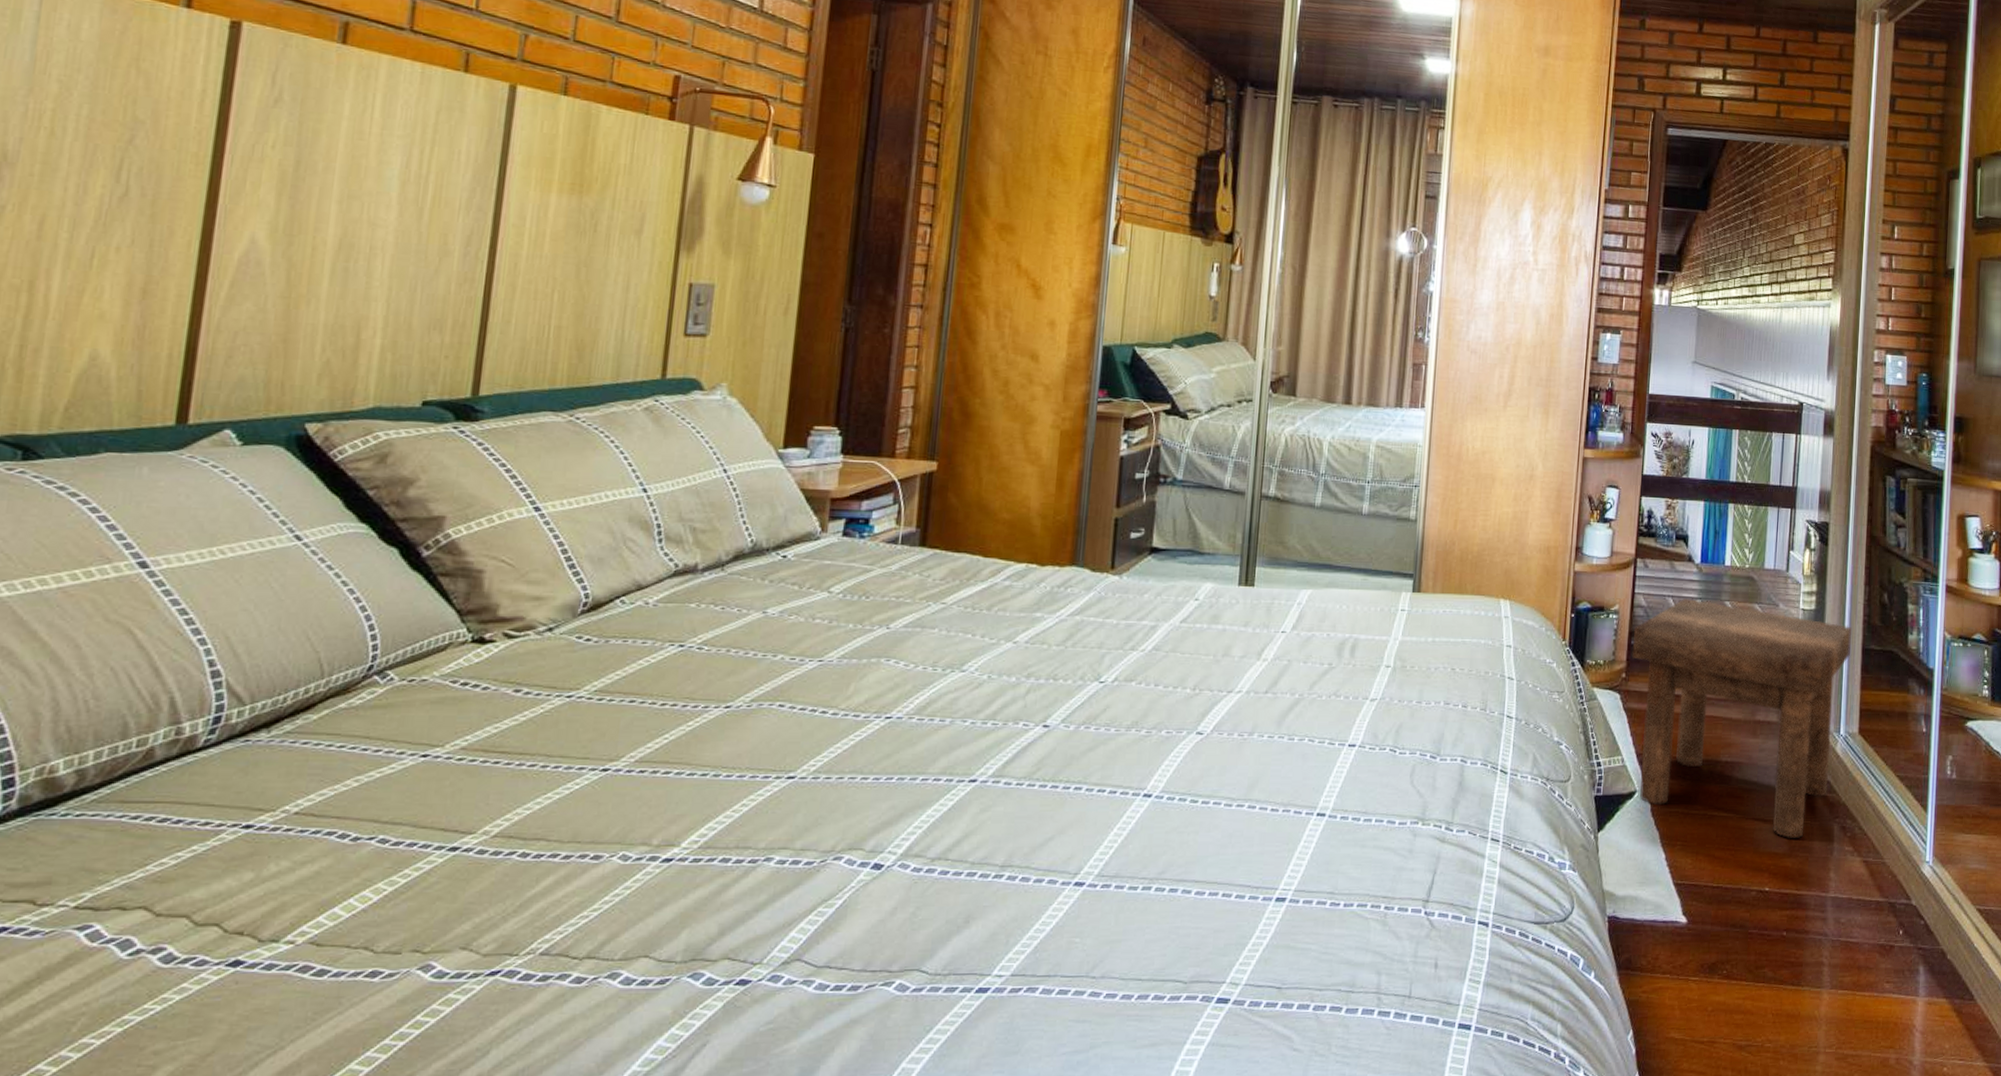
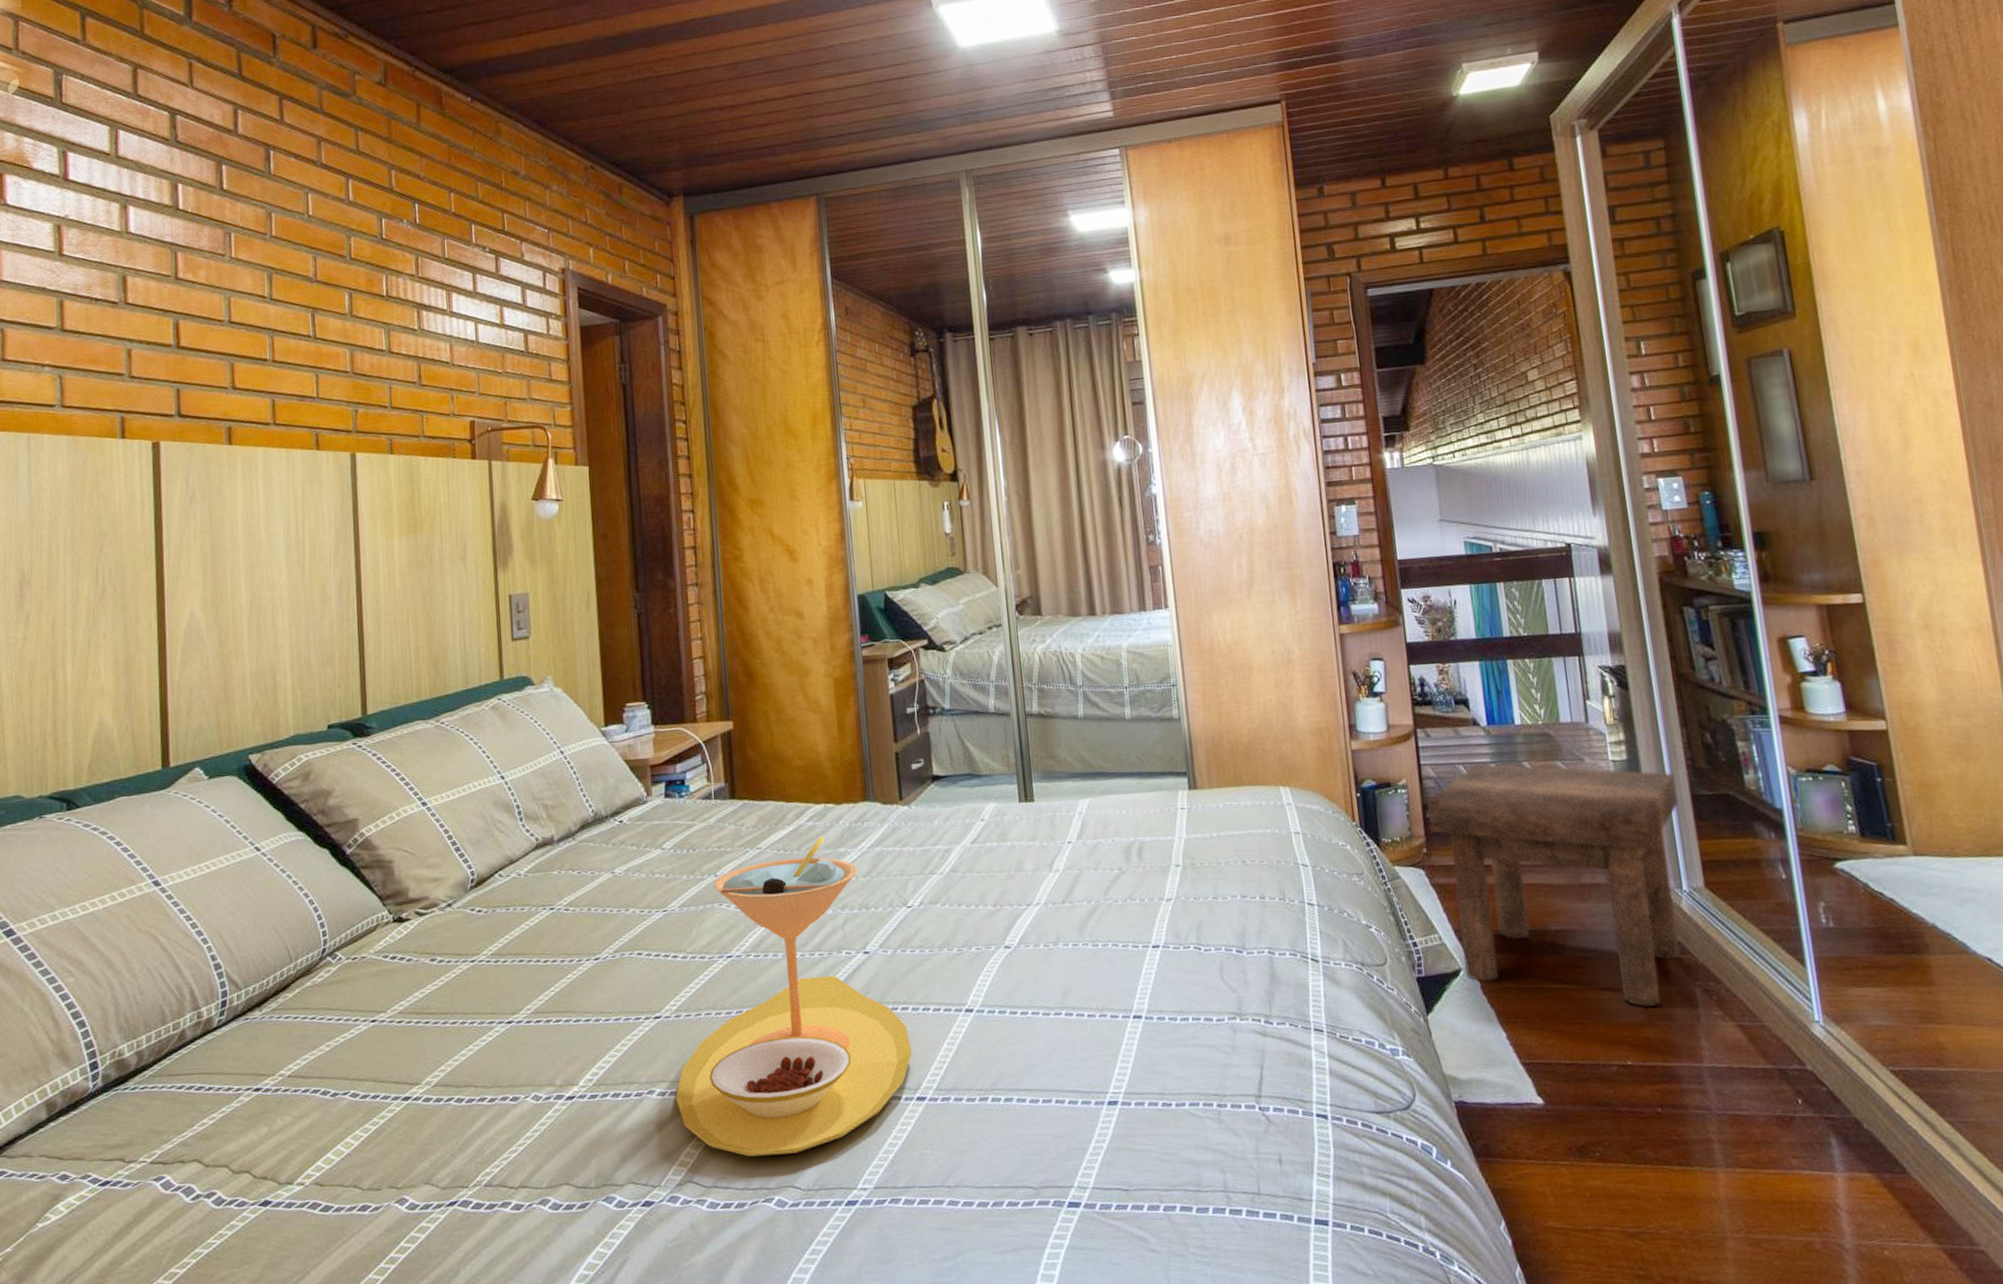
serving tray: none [797,597,1078,936] -> present [676,836,913,1157]

